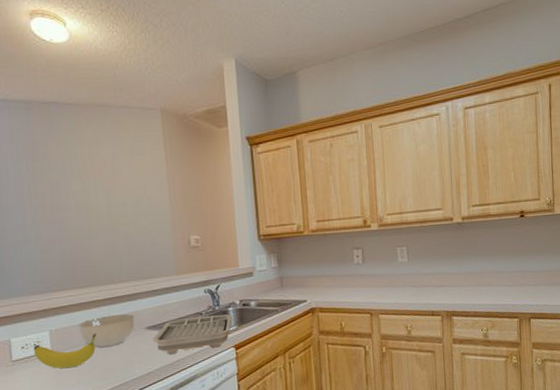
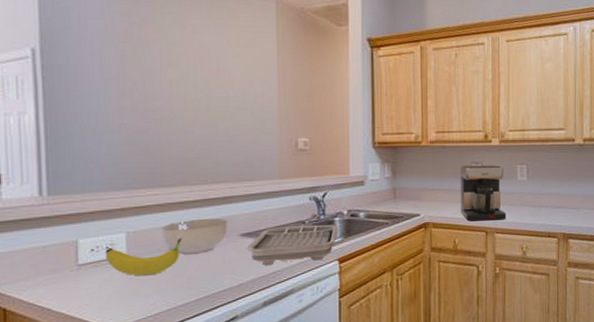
coffee maker: none [341,249,390,305] -> present [460,165,507,221]

